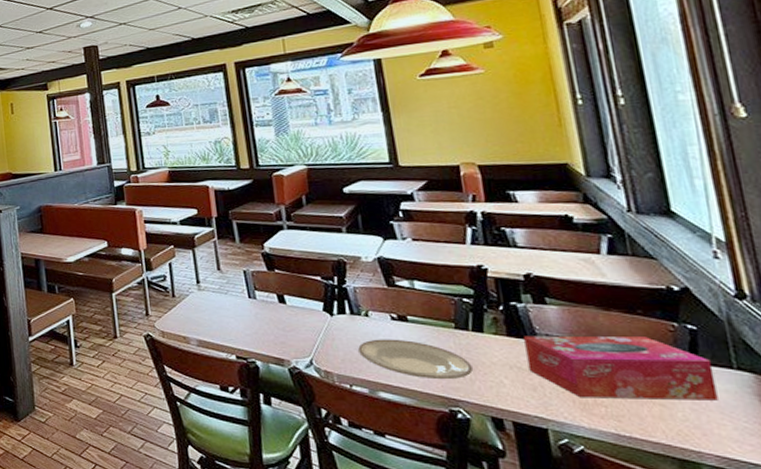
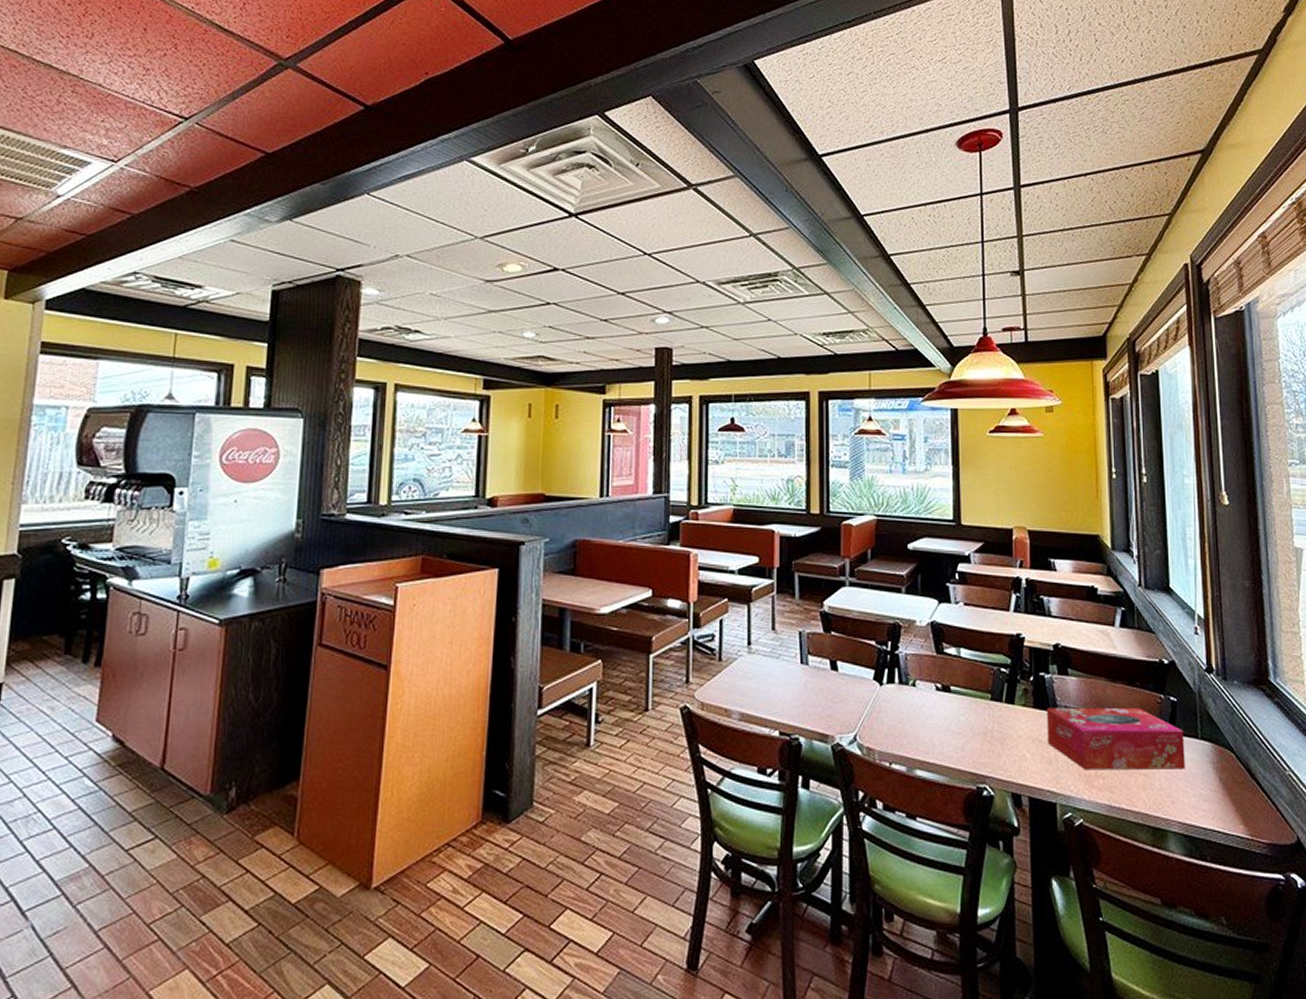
plate: present [358,339,473,380] -> none [902,711,1001,755]

